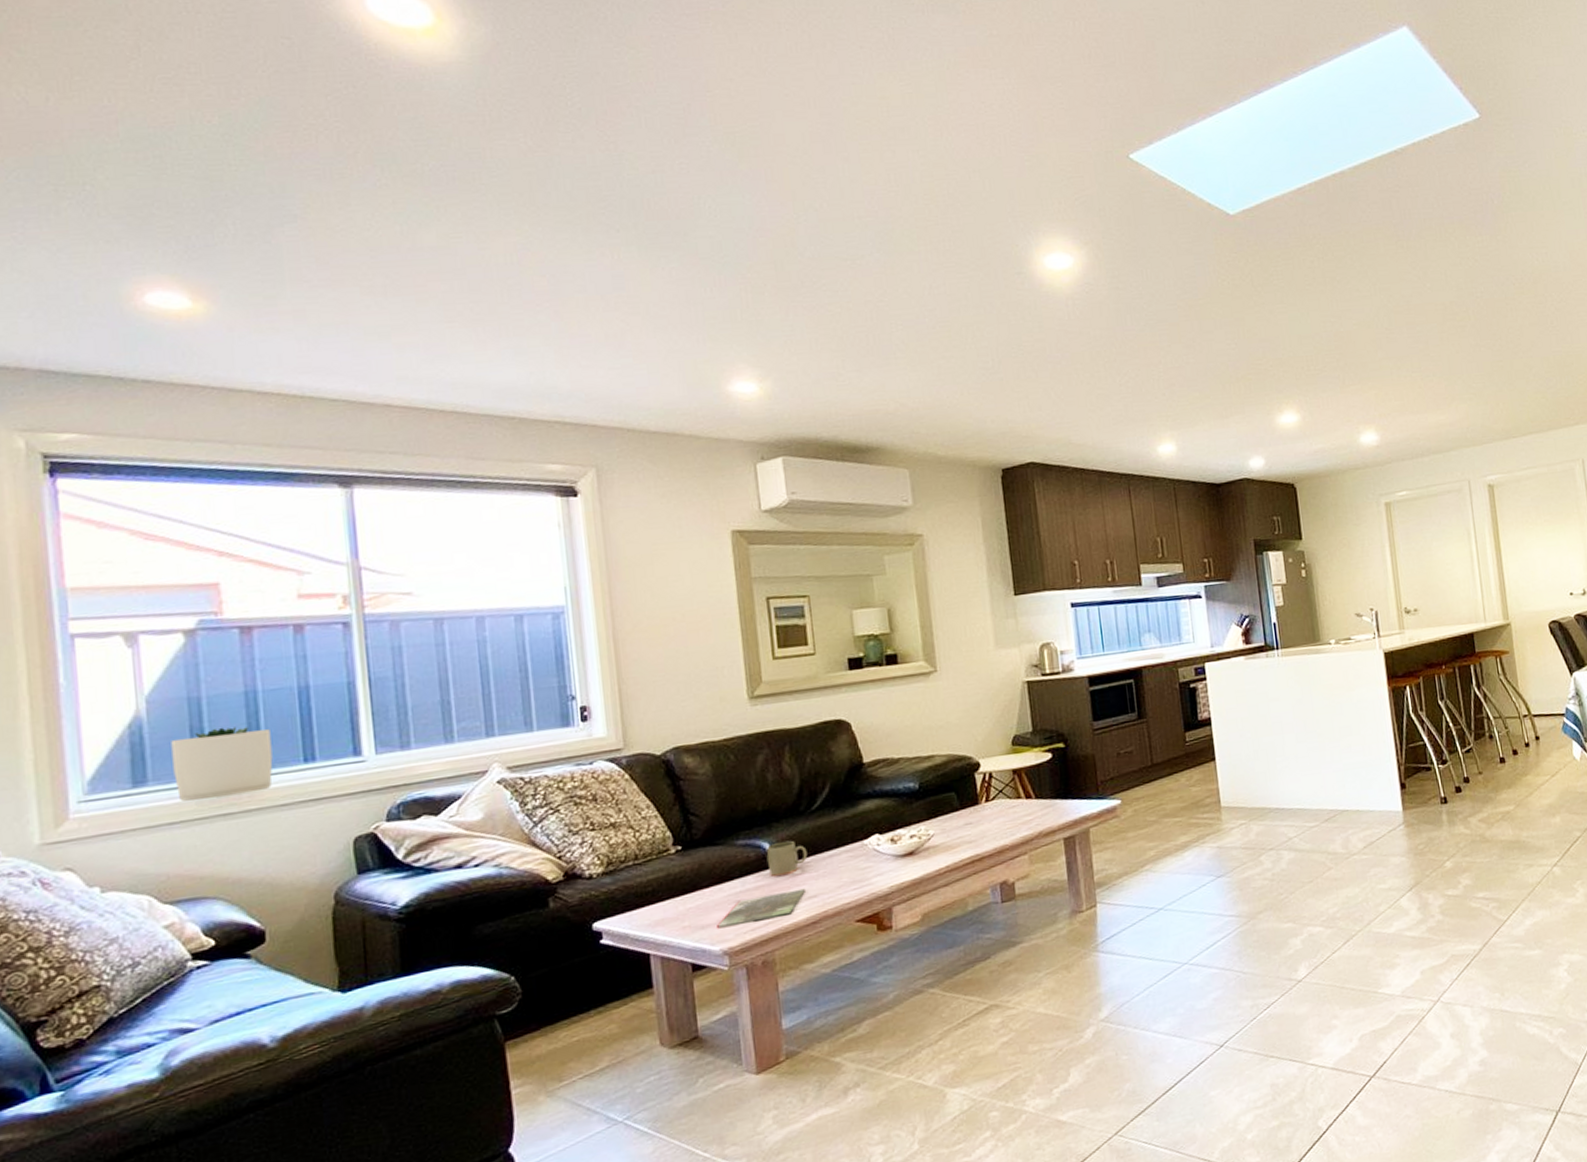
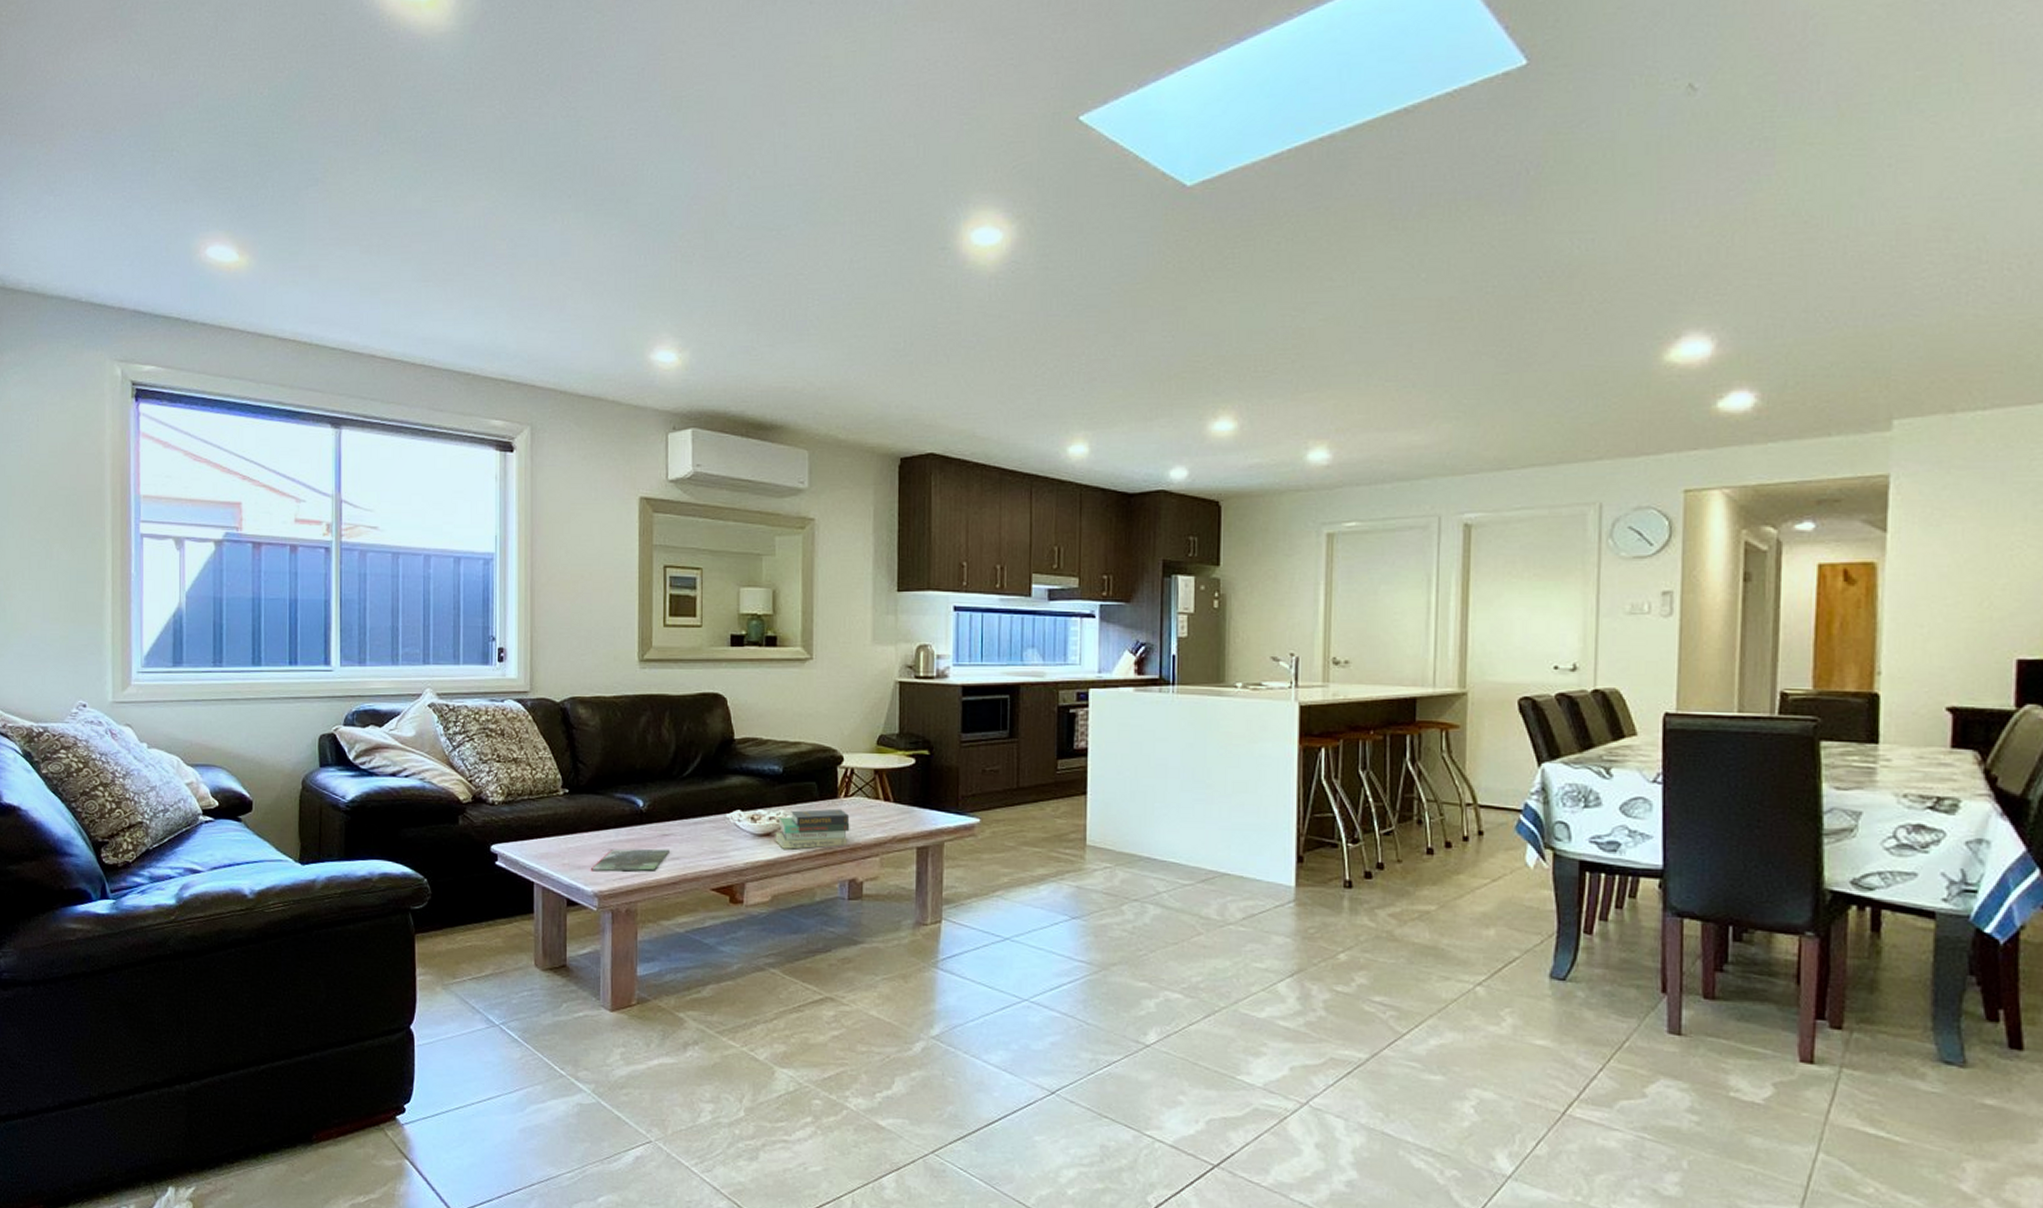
planter: present [171,727,273,801] -> none [200,625,268,685]
mug: present [766,840,808,876] -> none [639,801,675,833]
books: none [918,814,995,865] -> present [775,808,850,850]

